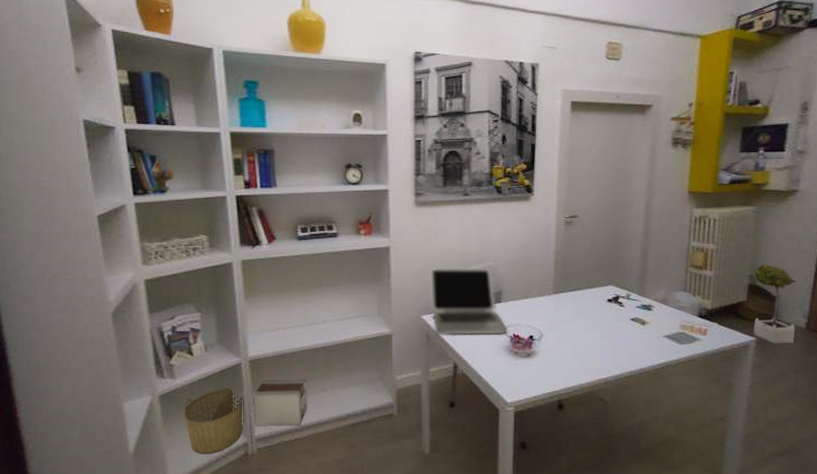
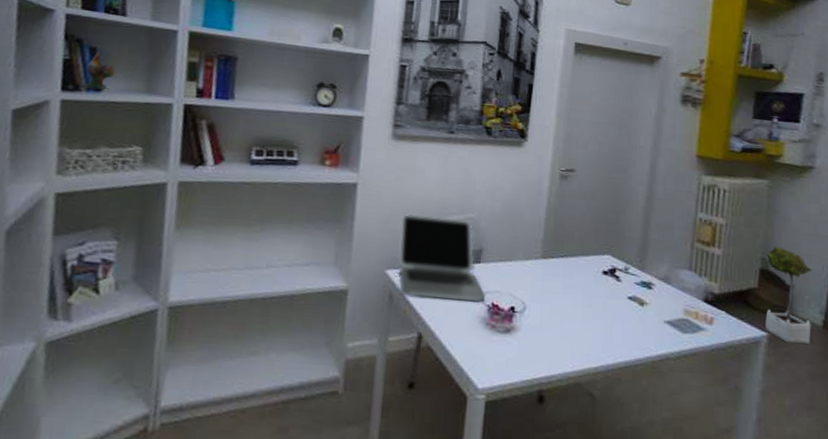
basket: present [183,389,244,455] -> none [72,341,155,427]
box: present [253,379,307,426] -> none [163,334,236,398]

